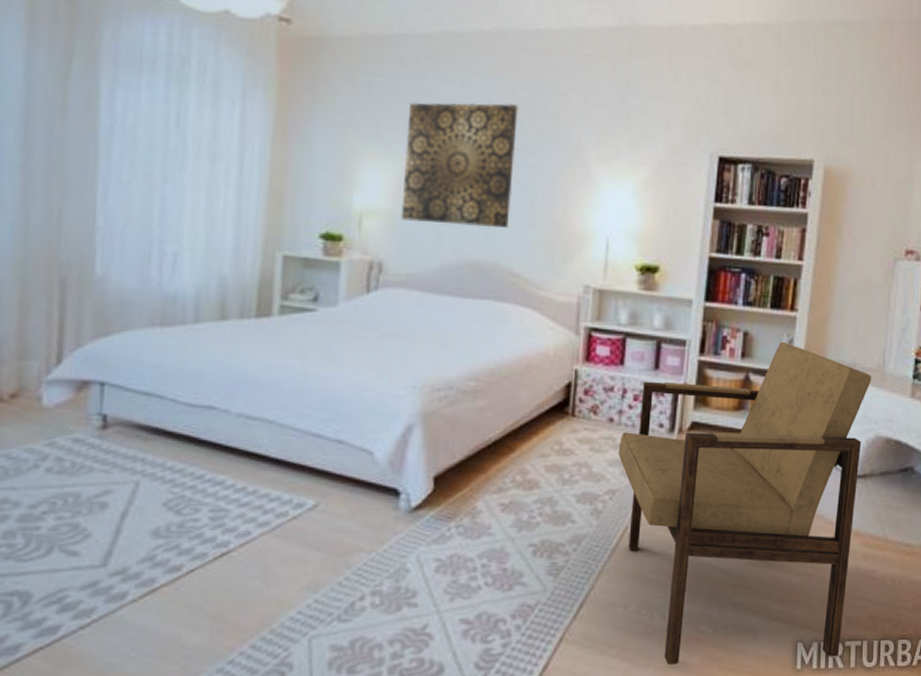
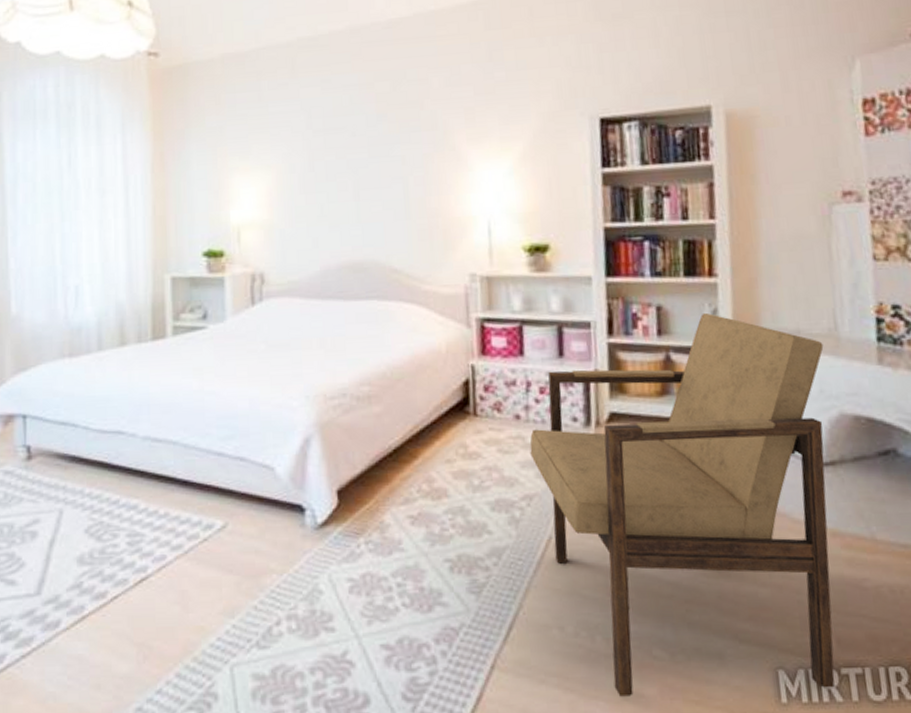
wall art: present [401,102,518,228] -> none [274,97,384,229]

